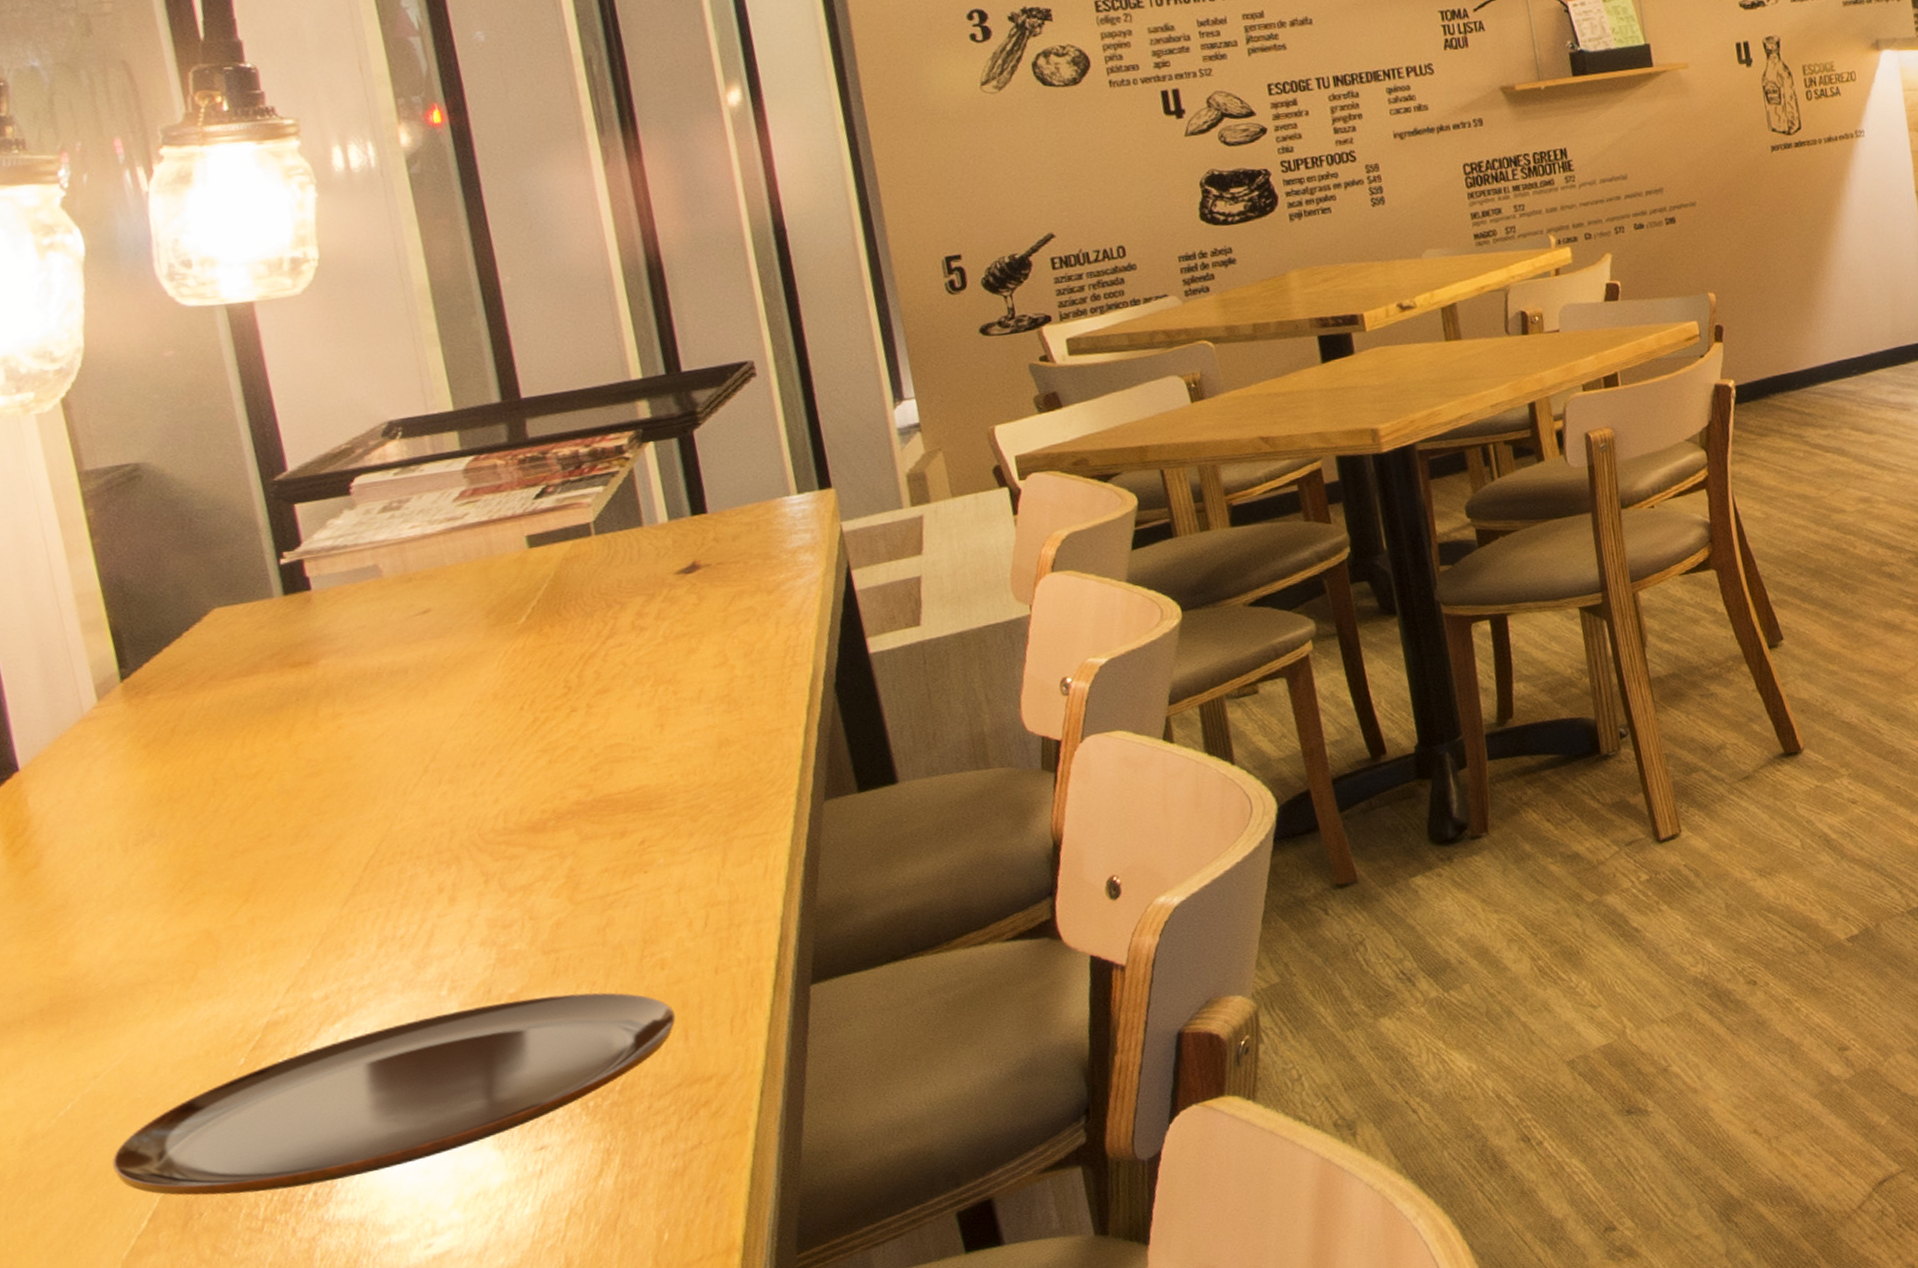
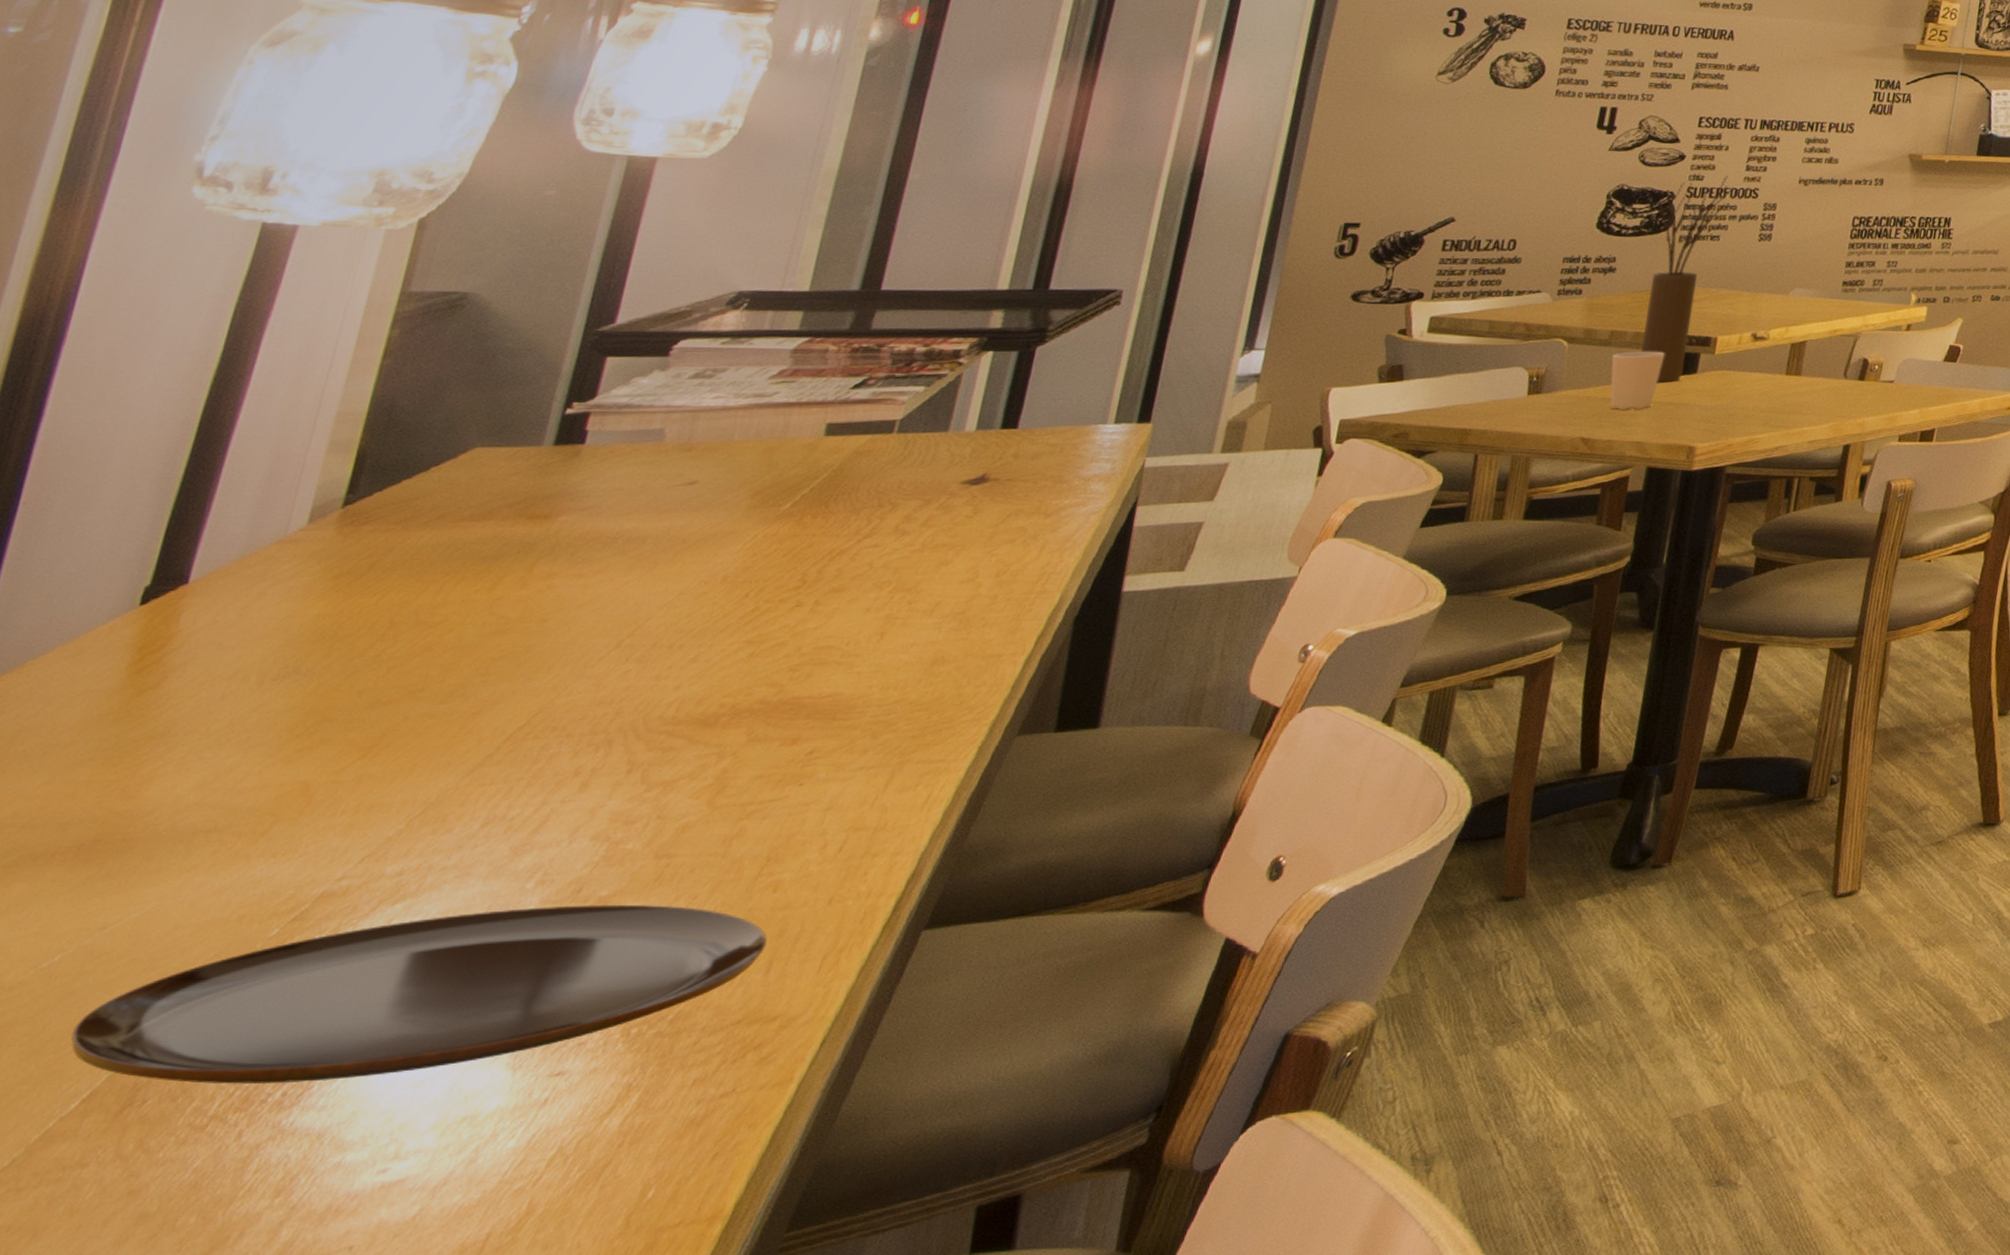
vase: none [1256,142,1341,372] -> present [1641,175,1734,385]
cup: none [1262,337,1319,404] -> present [1610,351,1665,411]

